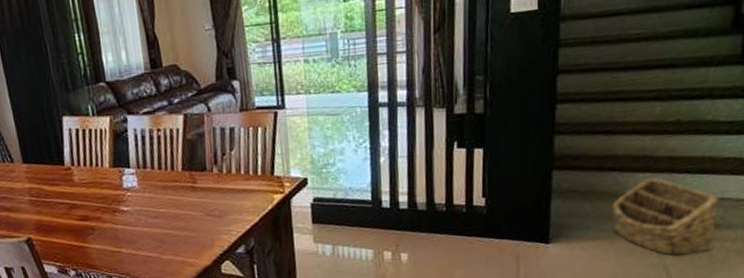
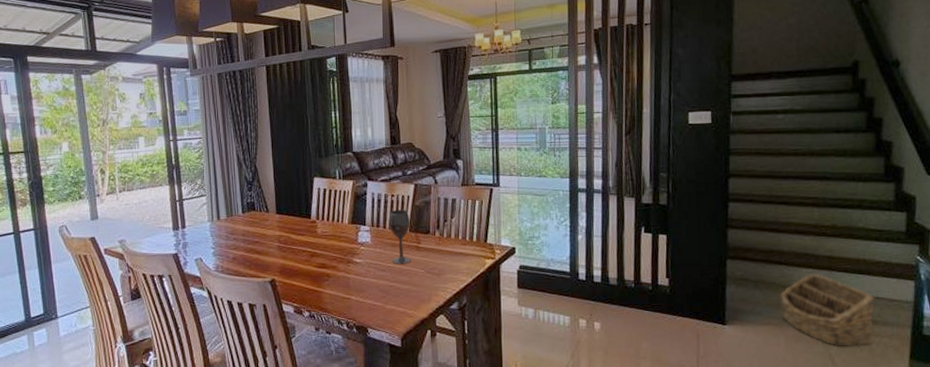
wine glass: none [156,145,187,209] -> present [389,210,411,264]

